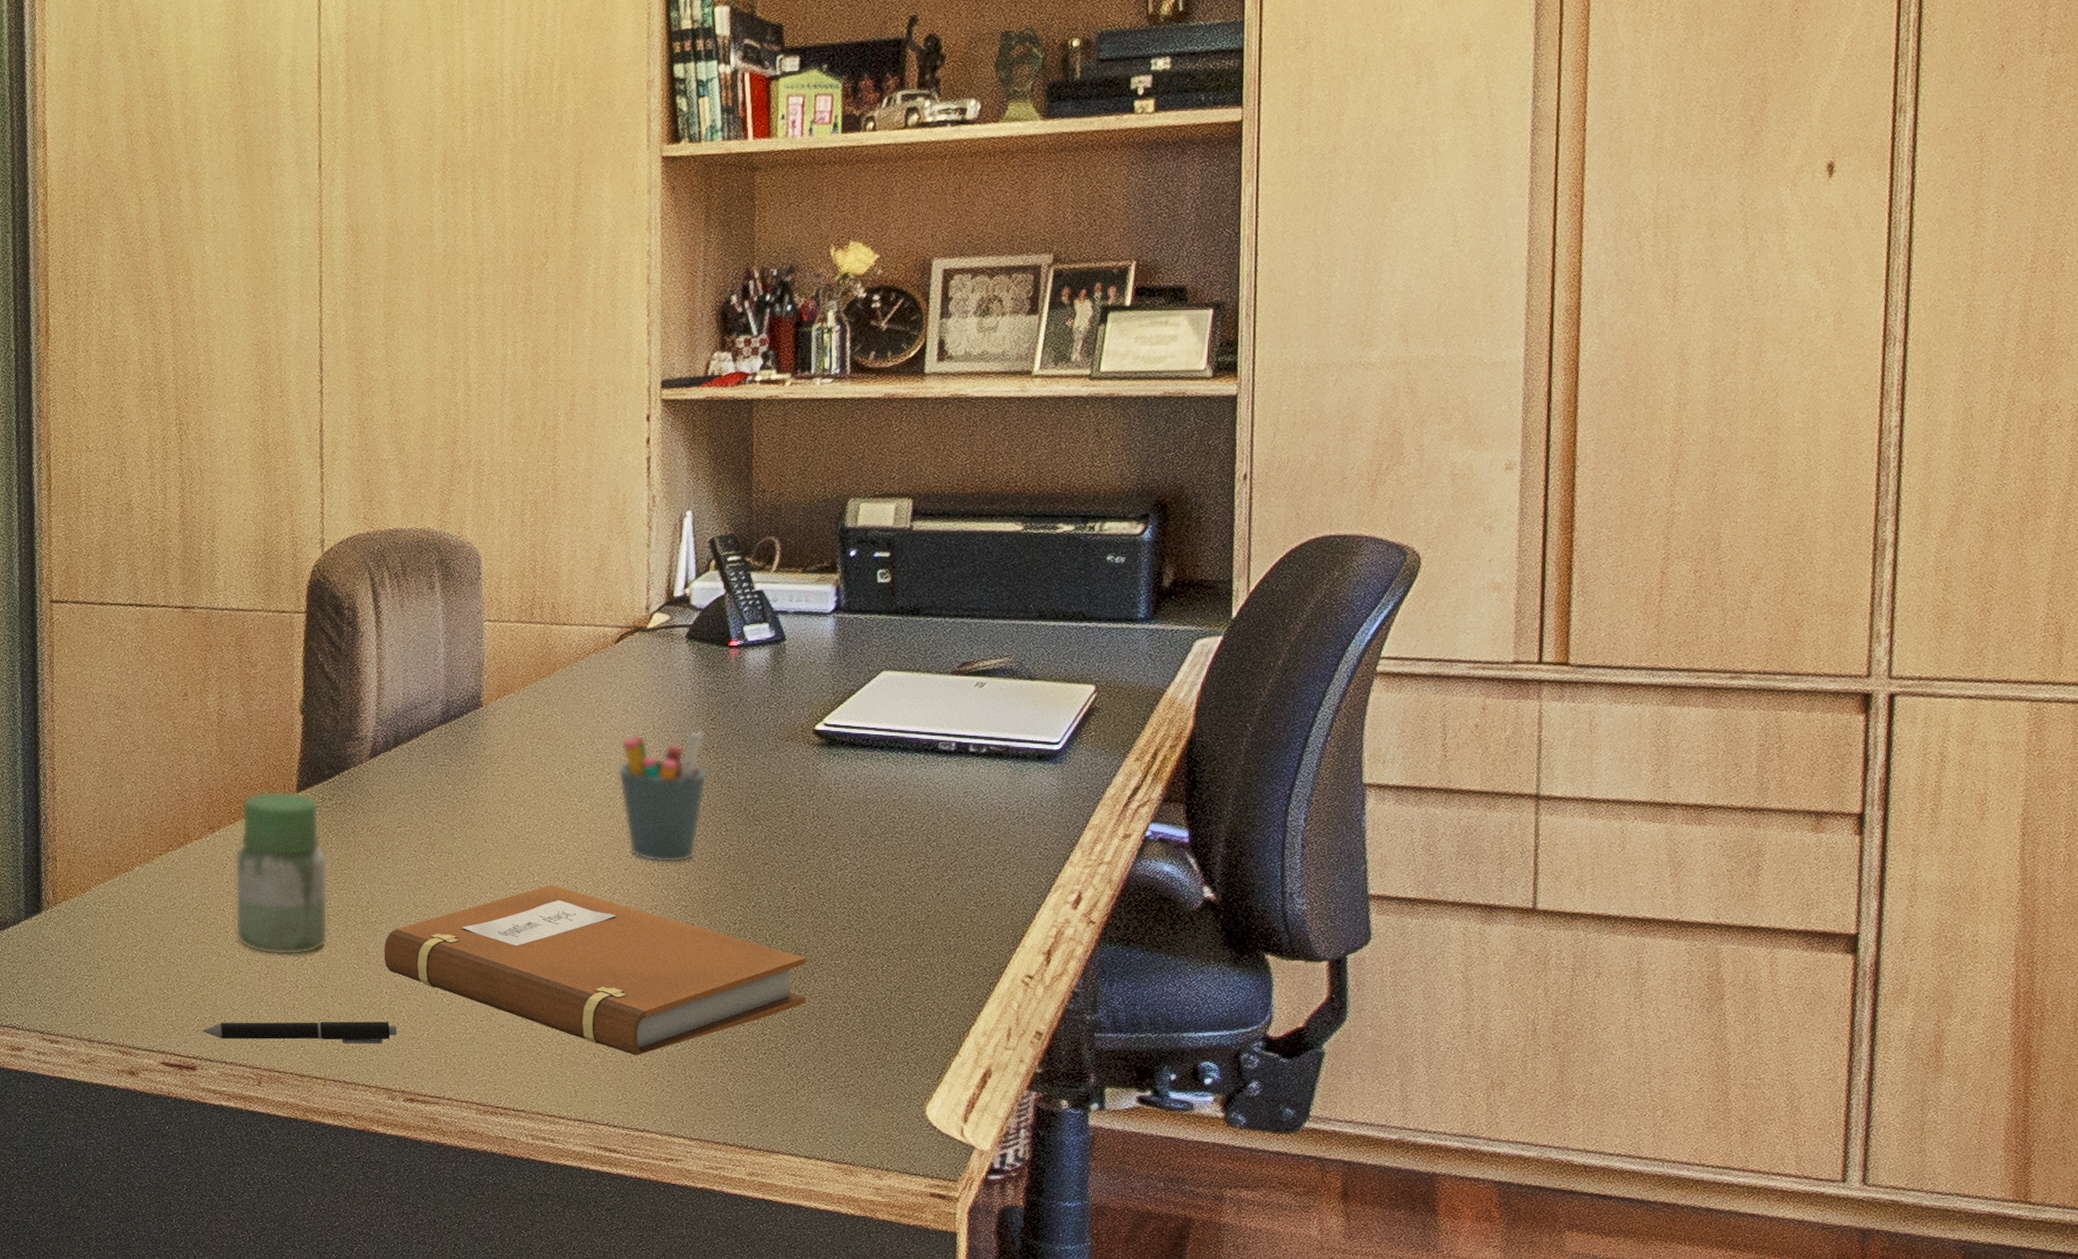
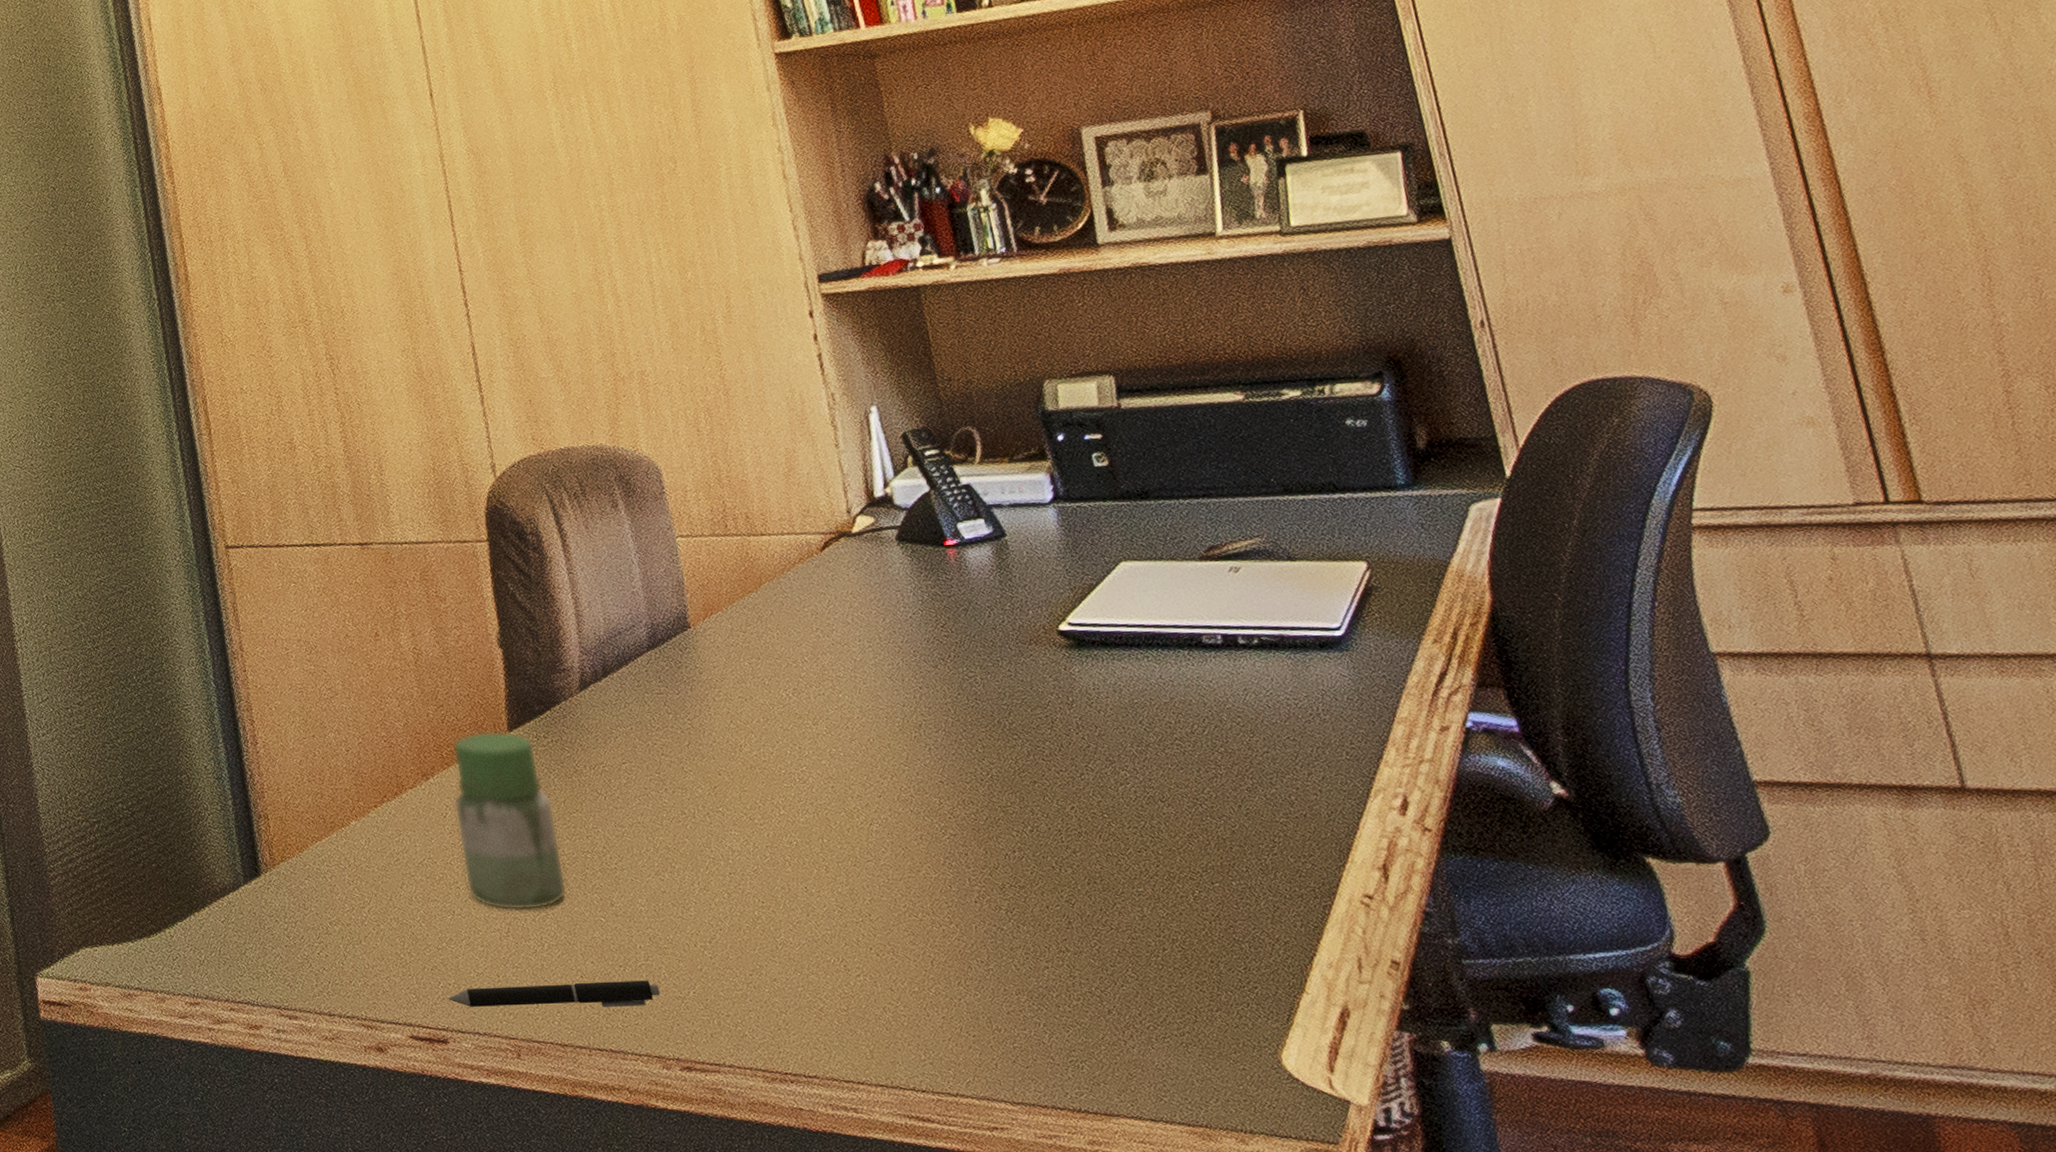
notebook: present [384,885,806,1056] -> none [629,818,1113,1008]
pen holder: present [617,731,708,863] -> none [848,639,953,788]

